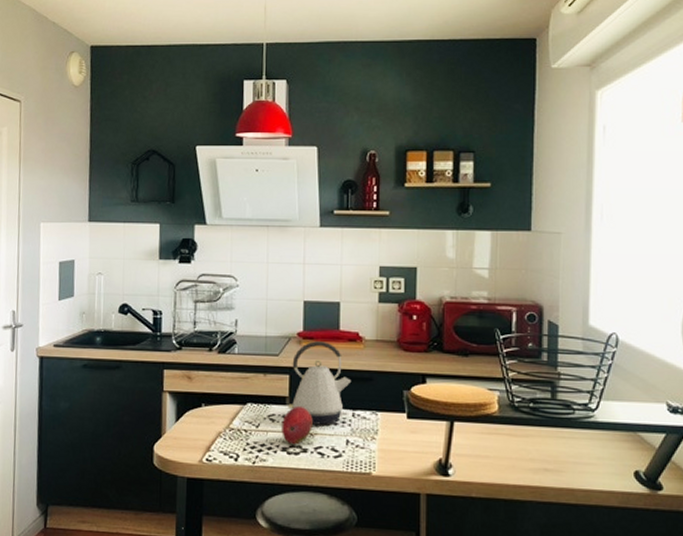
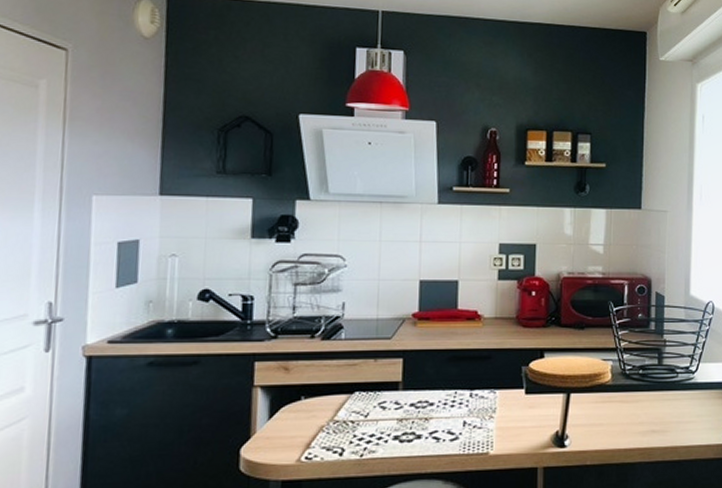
fruit: present [282,405,313,445] -> none [393,390,428,432]
kettle: present [288,341,352,425] -> none [401,322,470,409]

